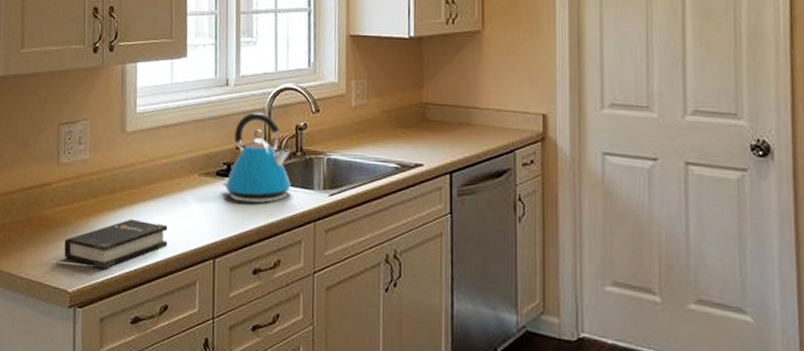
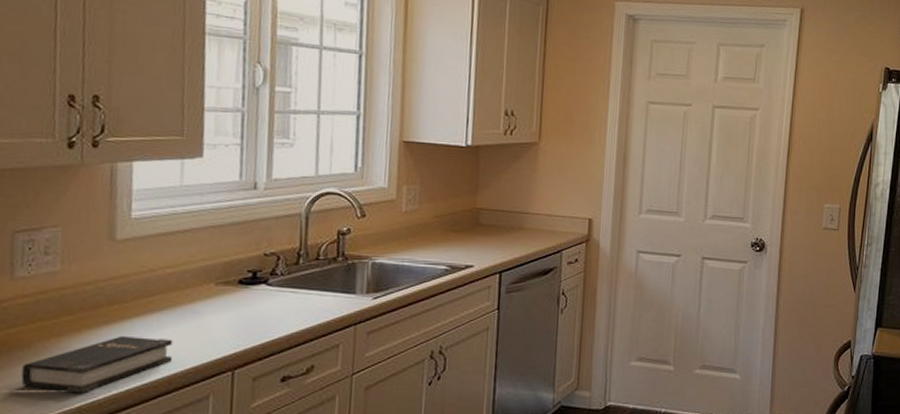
kettle: present [223,113,291,204] -> none [246,218,331,311]

